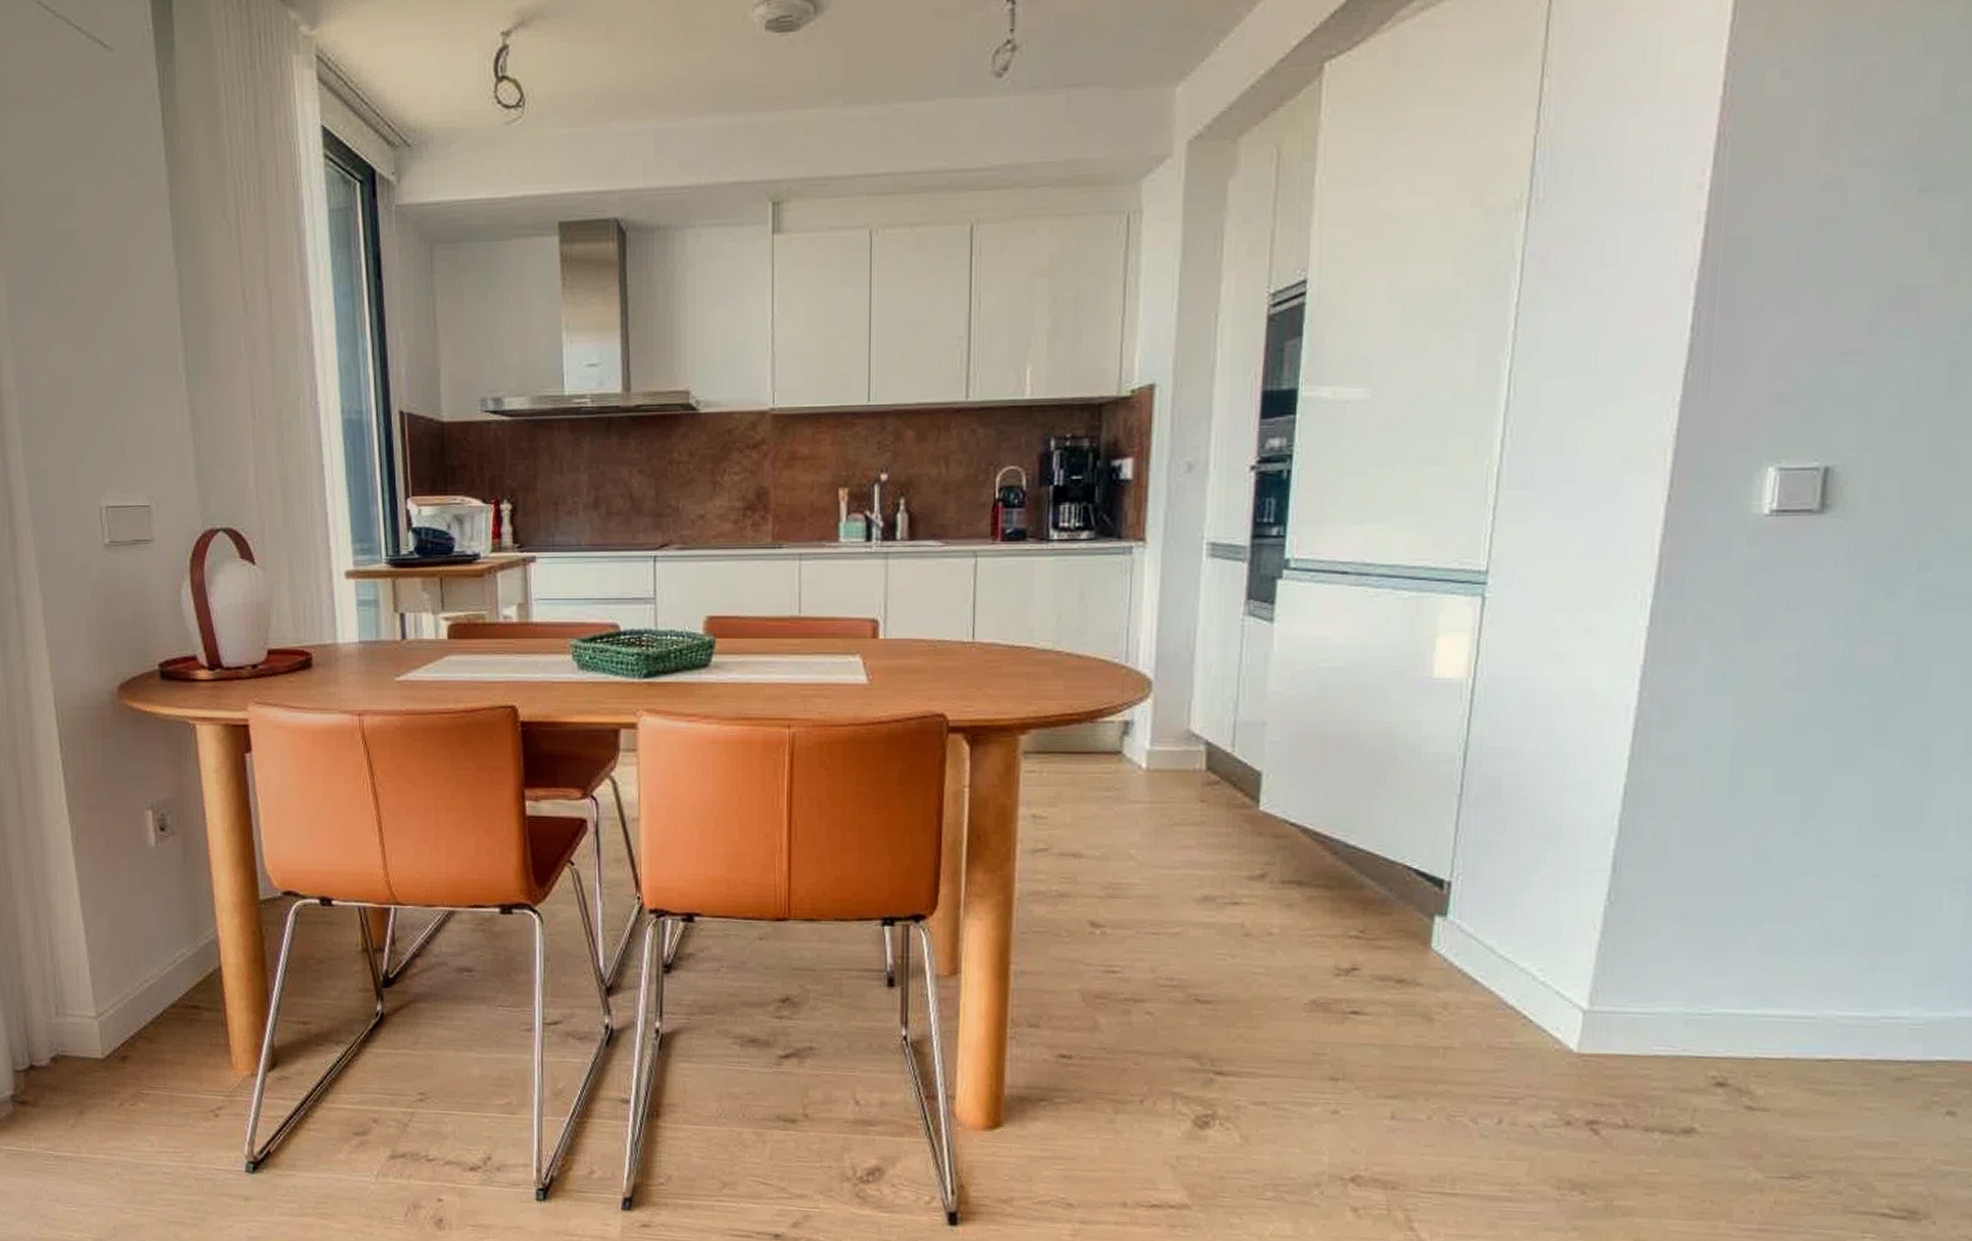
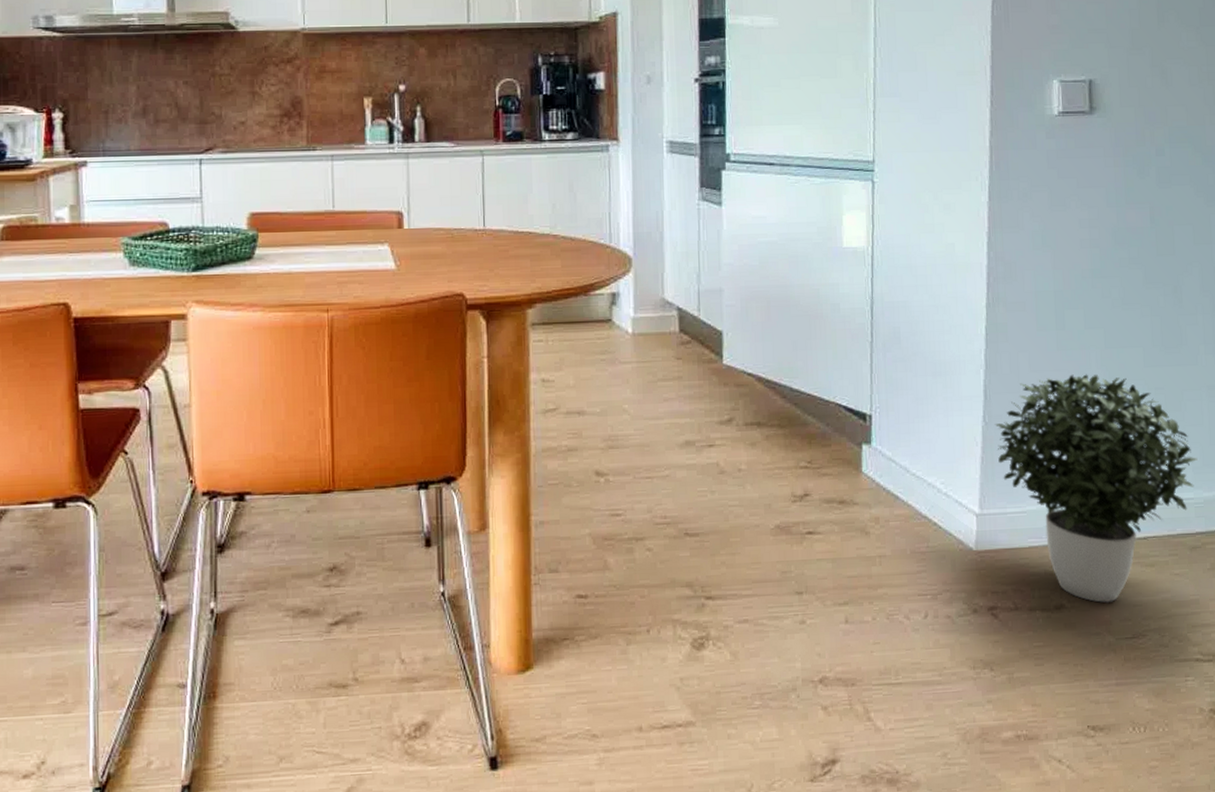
potted plant: none [1622,850,1923,1134] -> present [994,374,1198,604]

